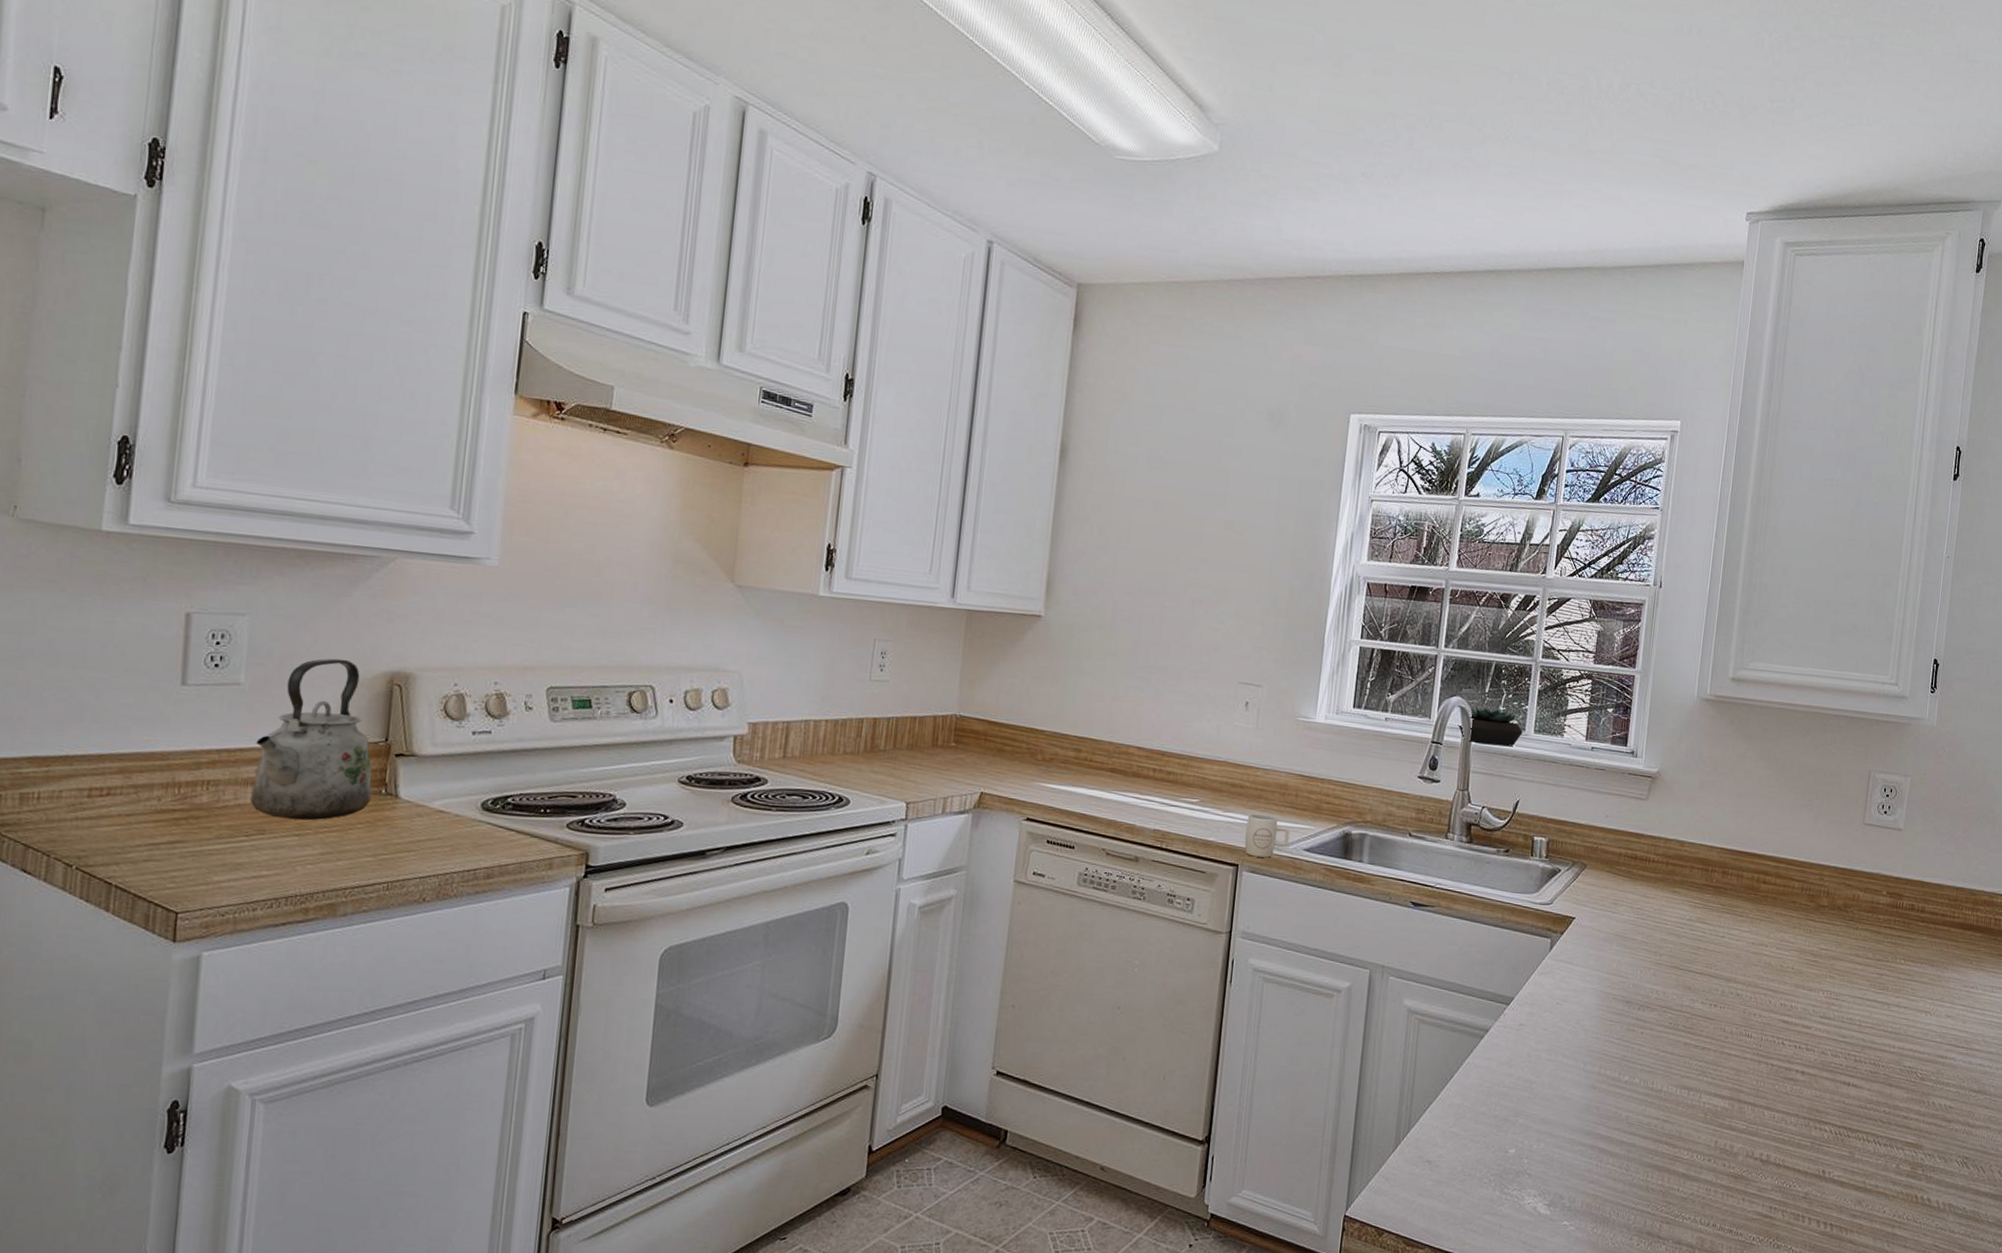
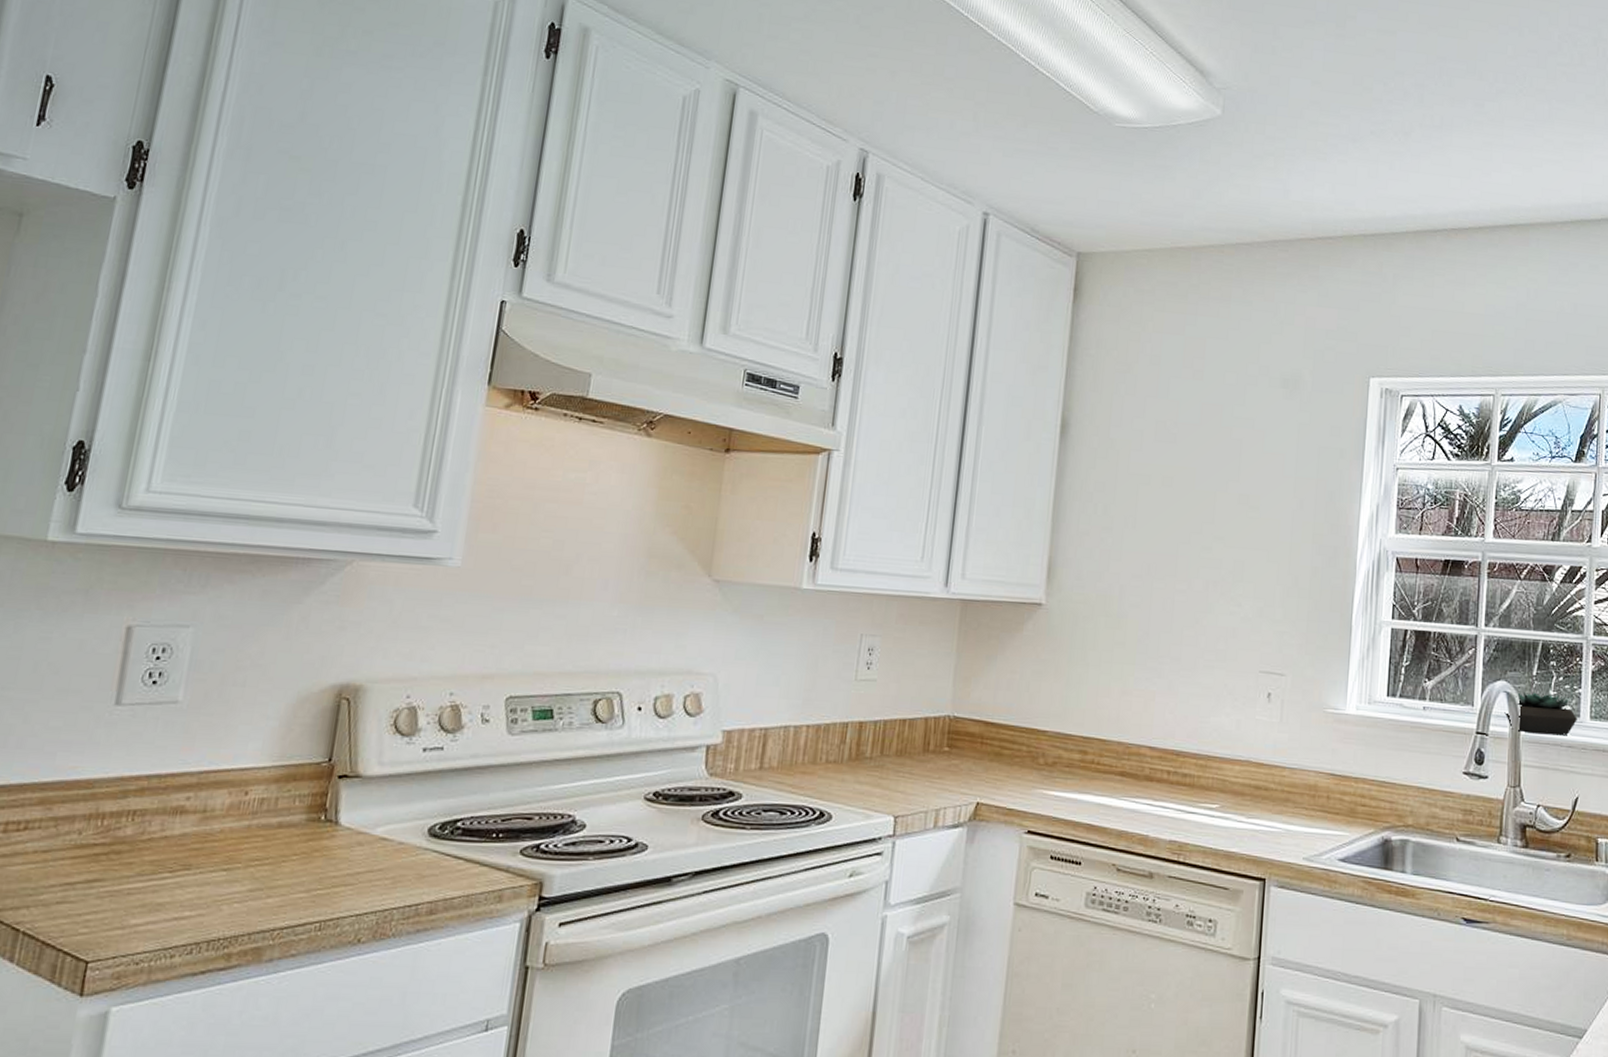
kettle: present [250,658,372,821] -> none [177,671,312,853]
mug: present [1244,813,1290,858] -> none [1271,819,1322,870]

